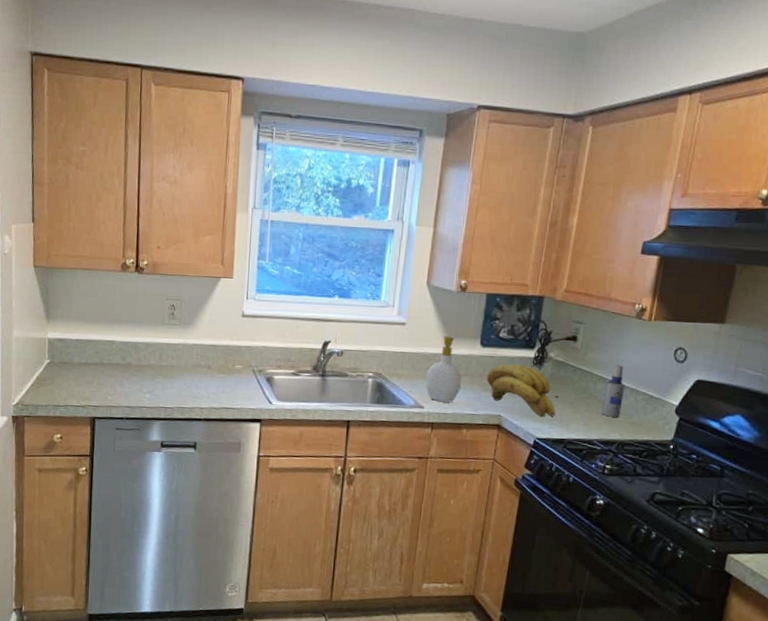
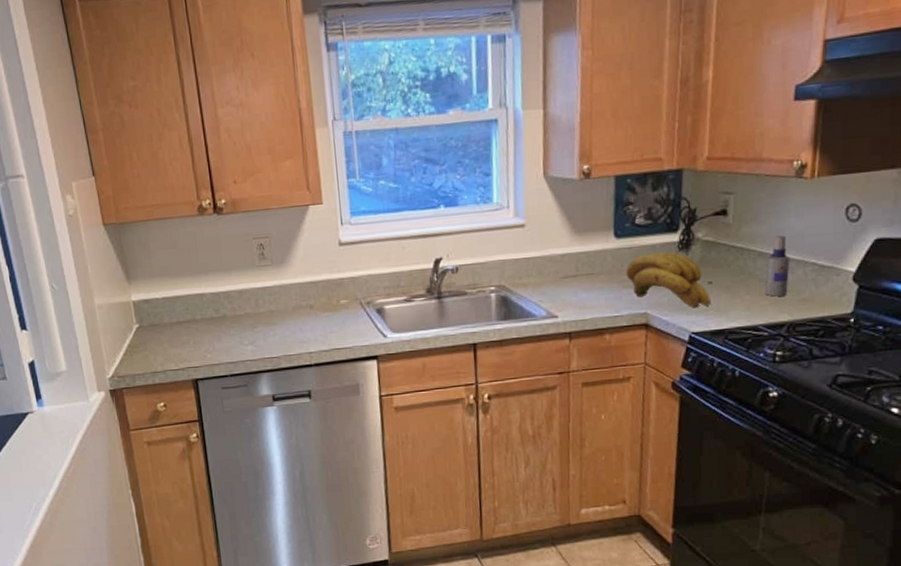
soap bottle: present [425,335,461,403] -> none [555,231,597,308]

